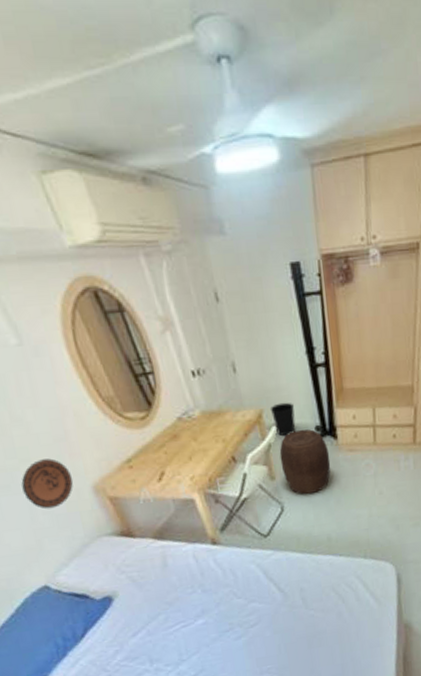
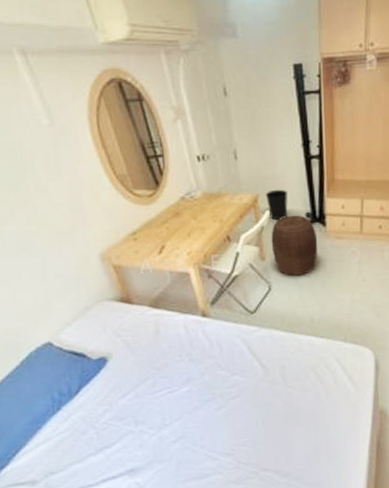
decorative plate: present [21,458,74,510] -> none [38,226,84,272]

